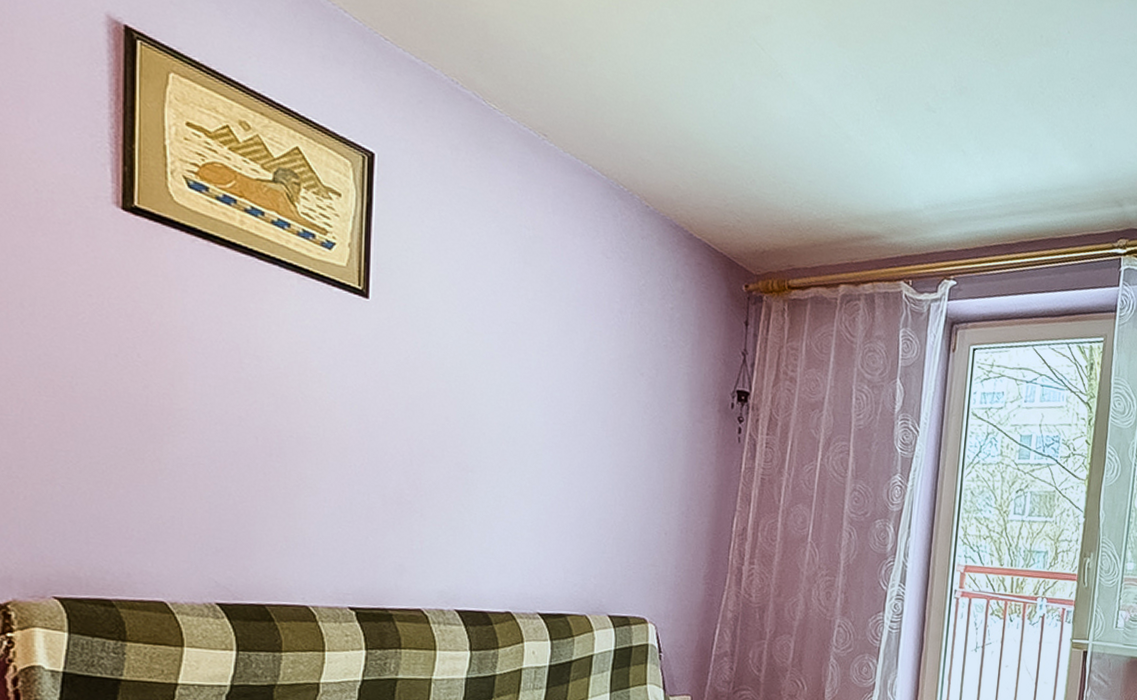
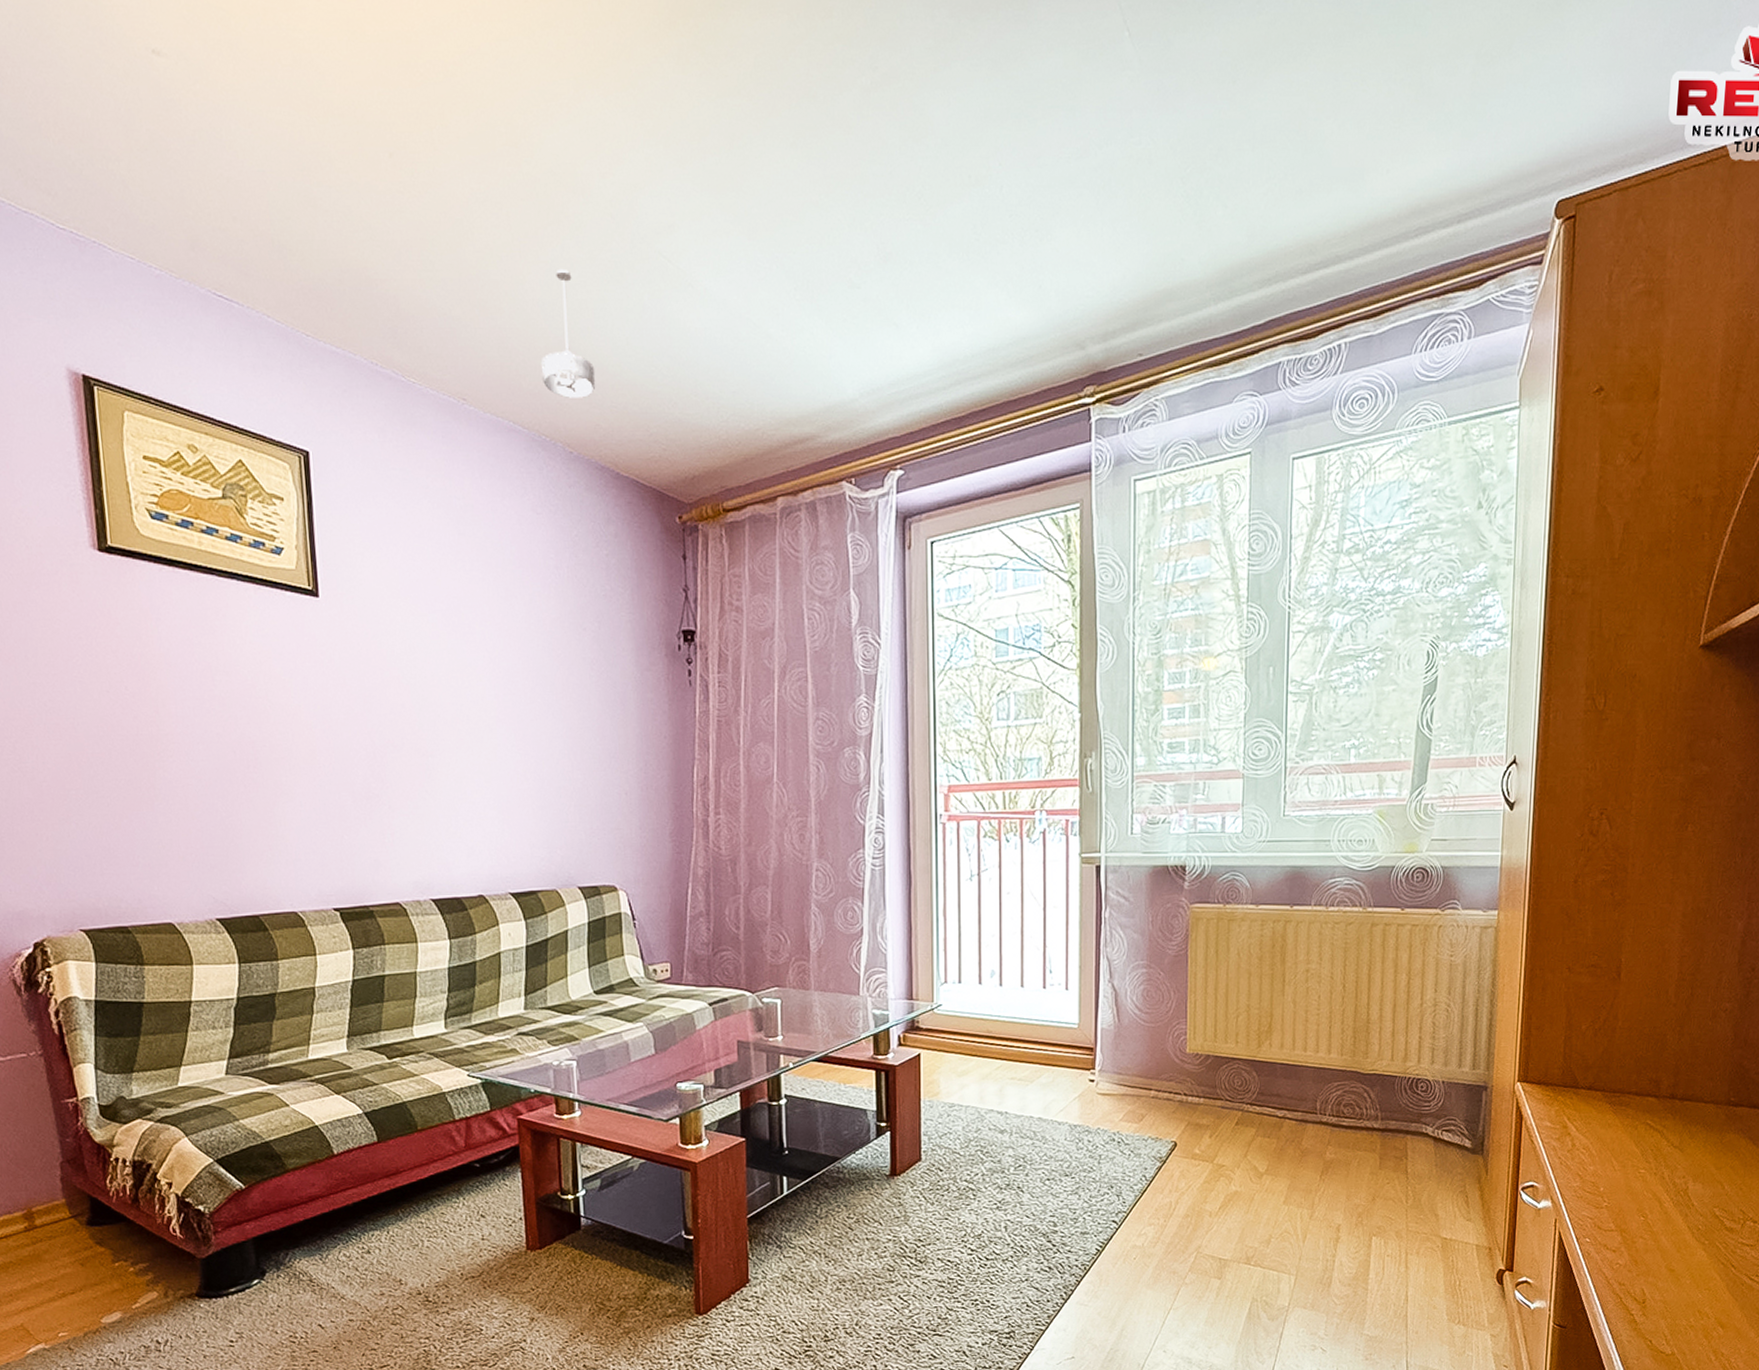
ceiling light fixture: none [626,32,680,158] -> present [540,268,596,398]

